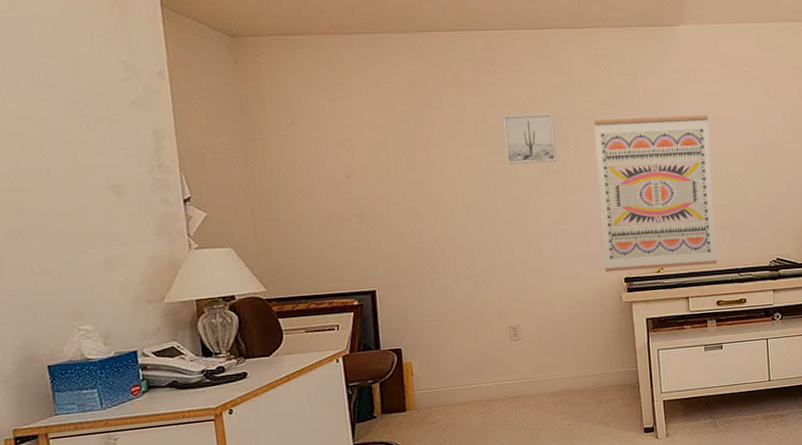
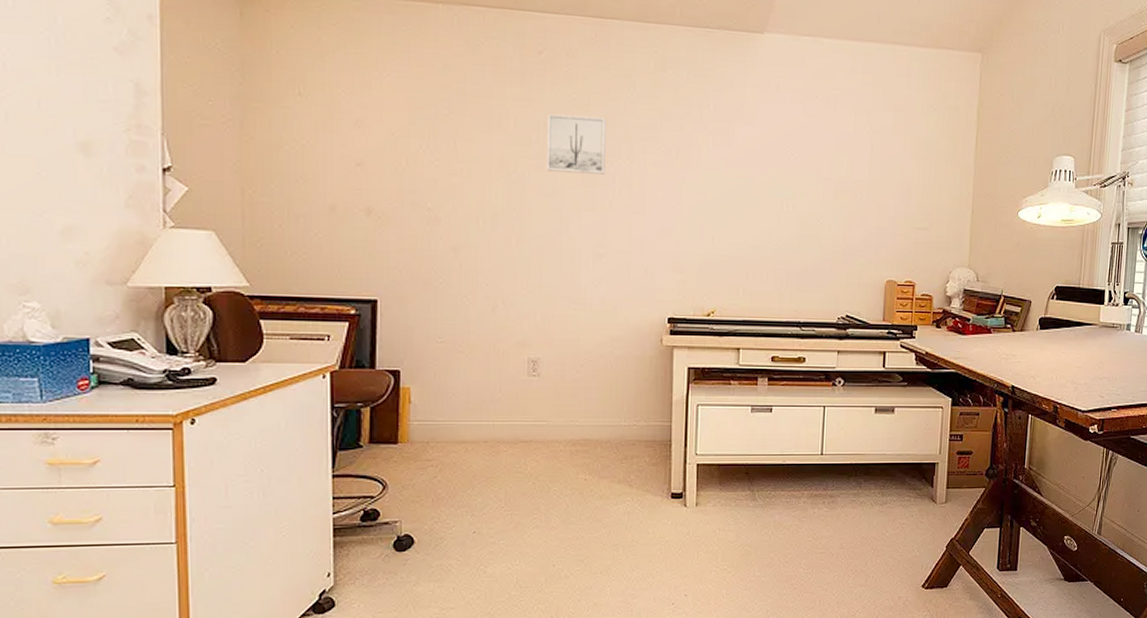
wall art: present [594,115,718,273] -> none [647,131,786,315]

